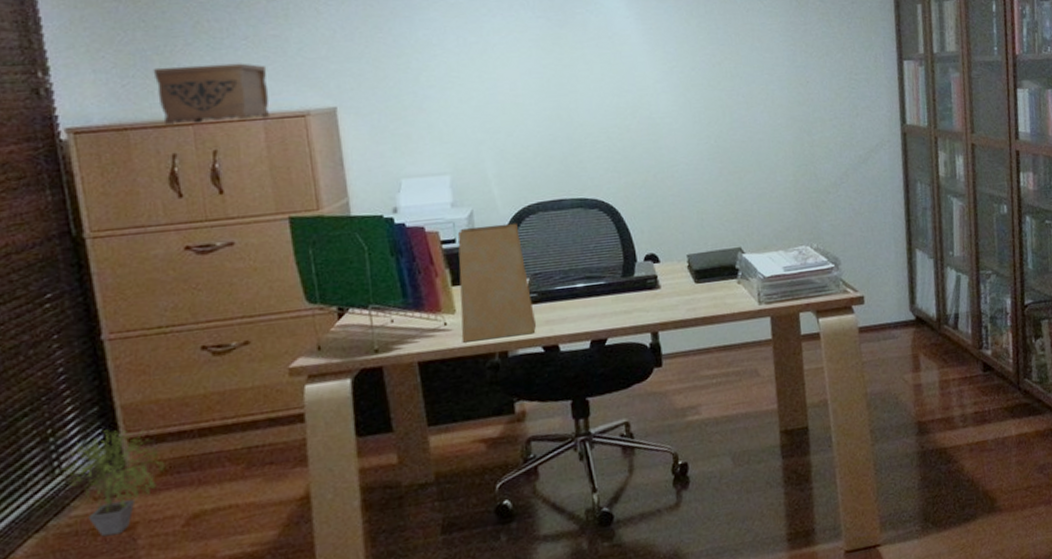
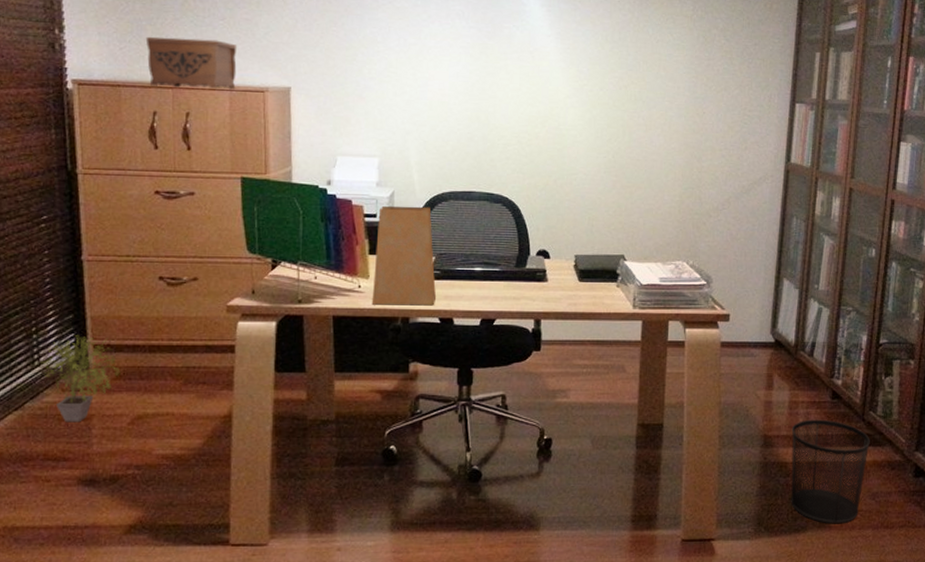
waste bin: none [946,394,1030,507] -> present [791,419,870,524]

